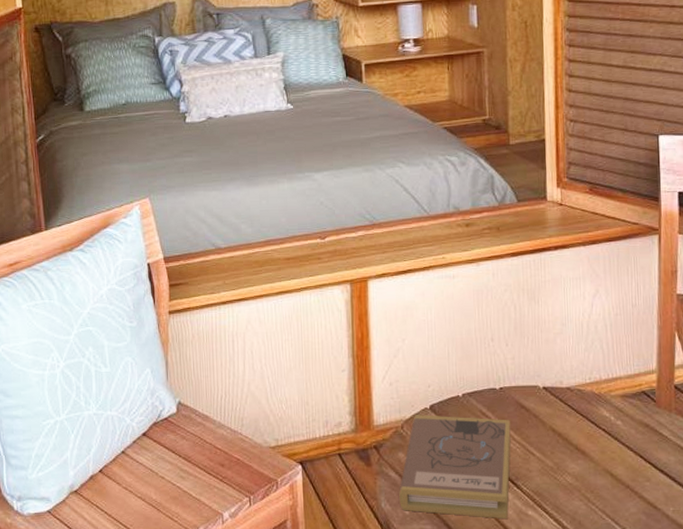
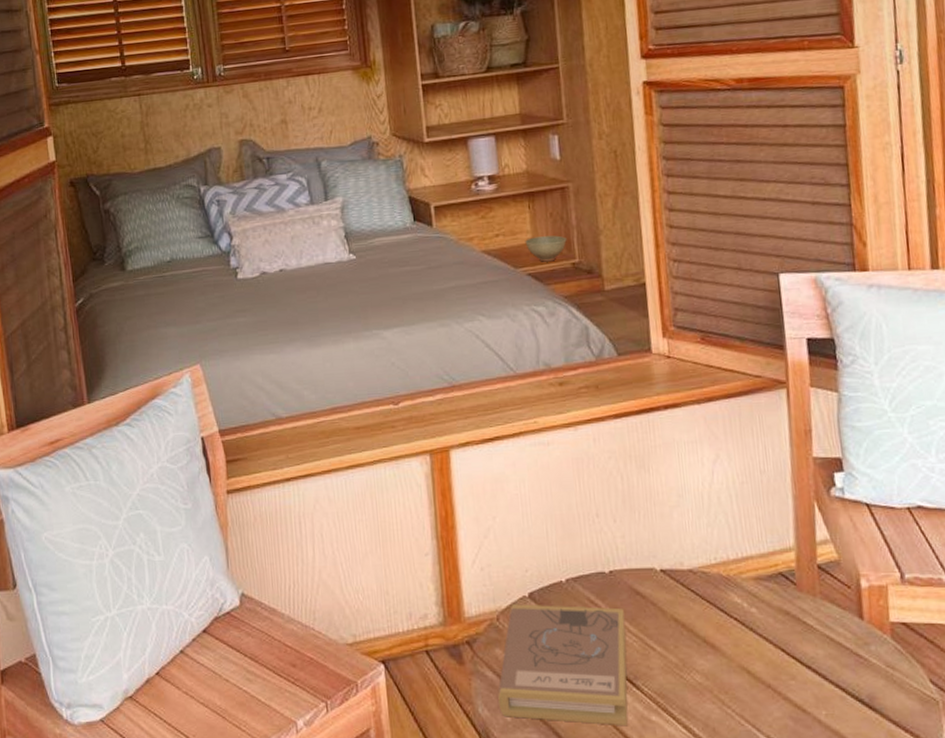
bowl: none [443,94,479,118] -> present [525,235,567,262]

